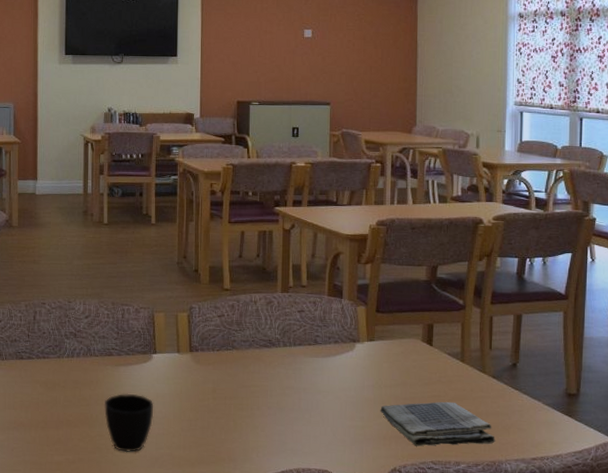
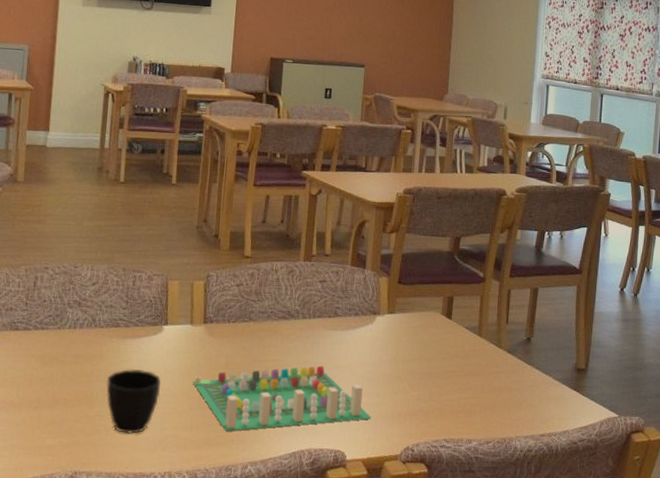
board game: none [183,391,357,452] -> present [193,365,372,432]
dish towel: present [380,401,495,447] -> none [396,377,507,424]

